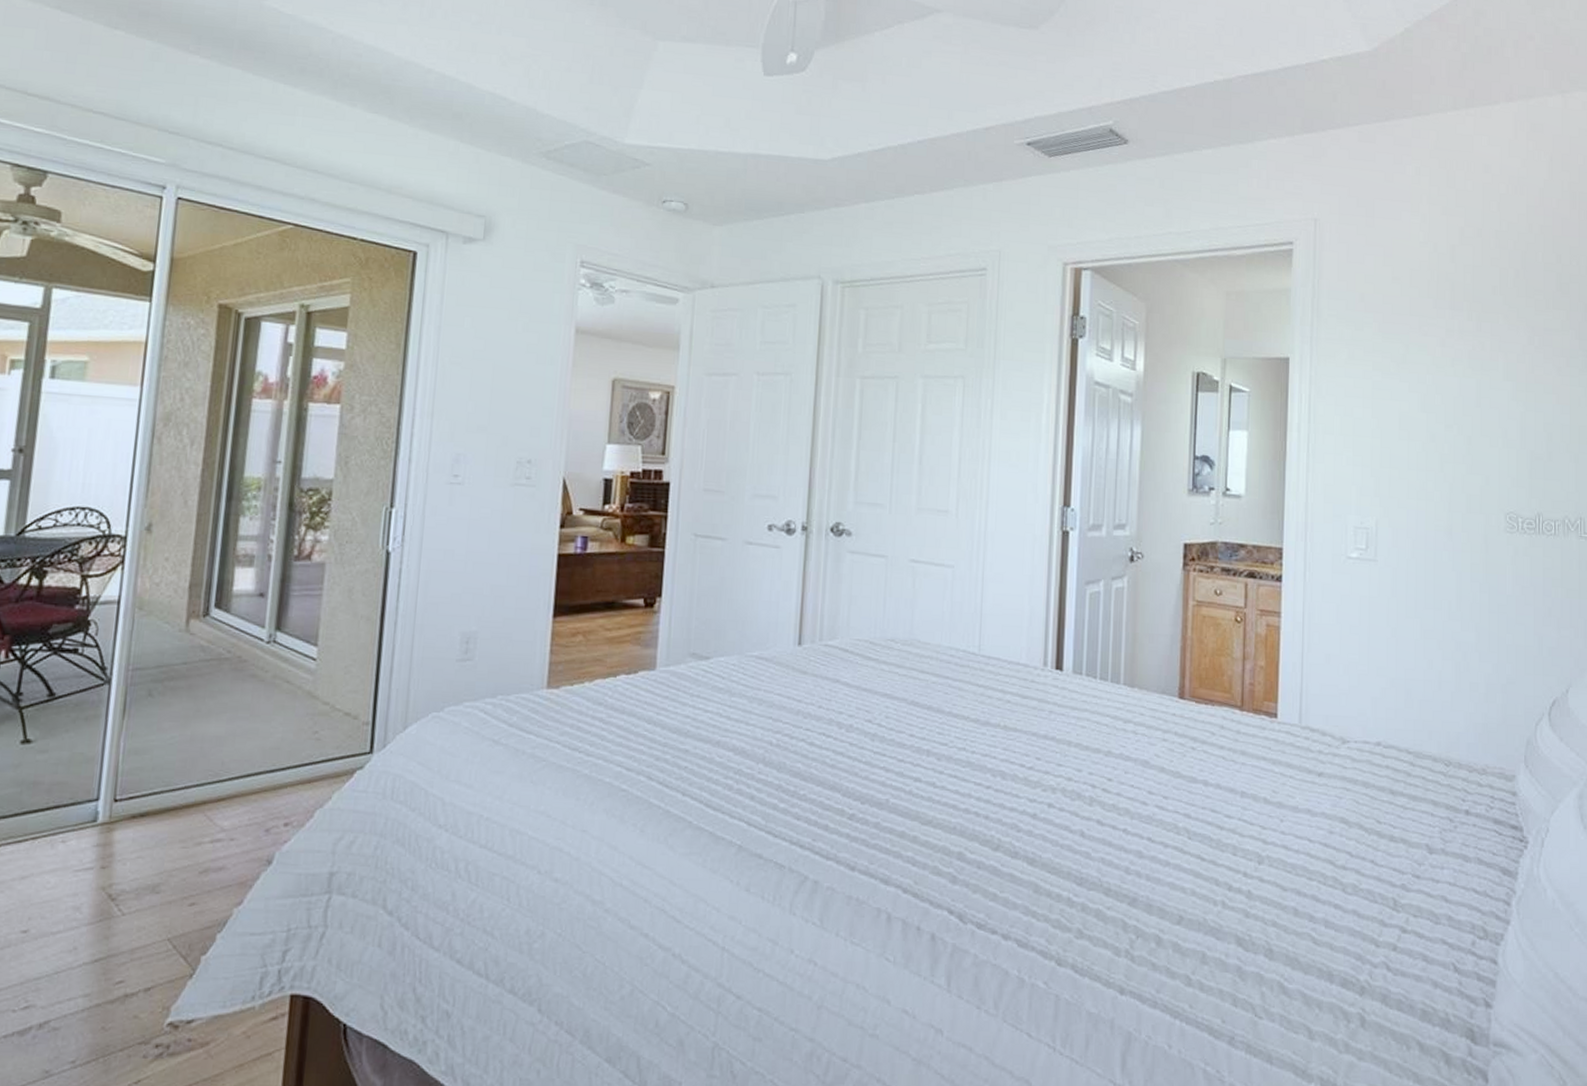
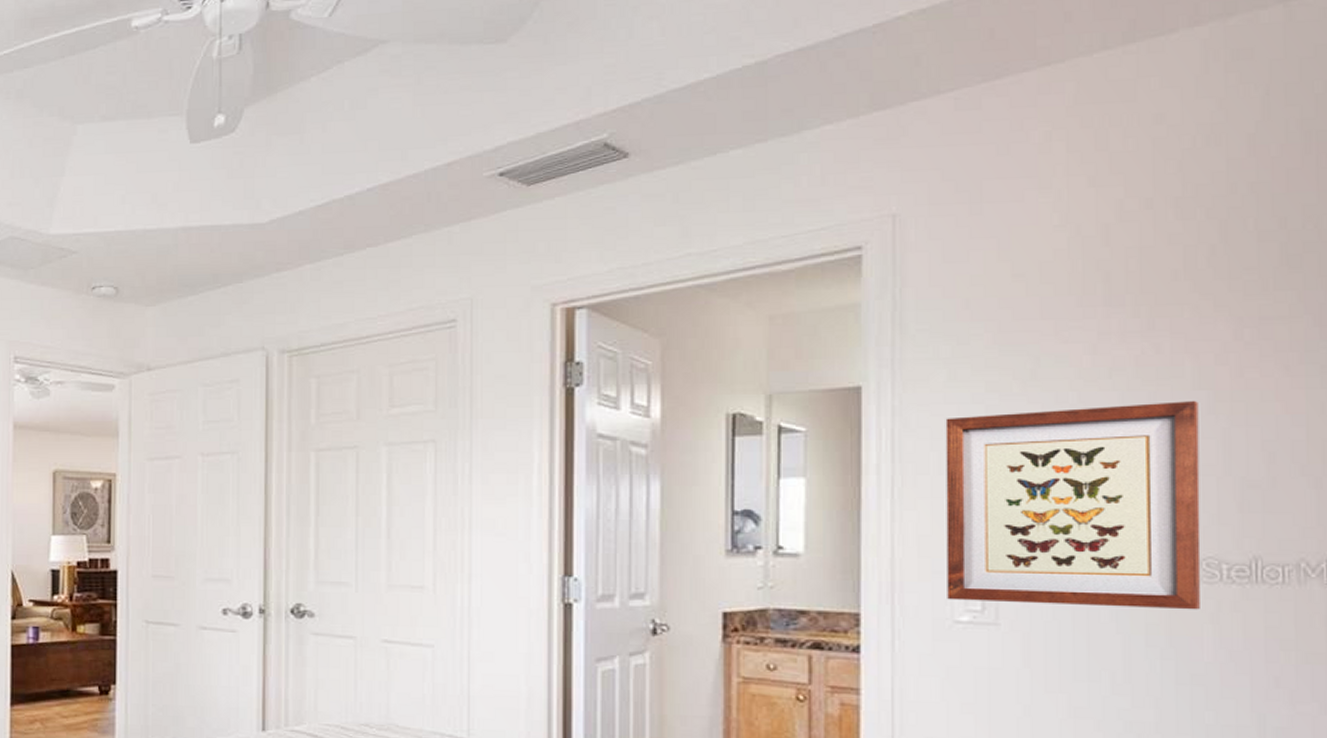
wall art: none [1343,388,1507,554] -> present [945,400,1201,610]

